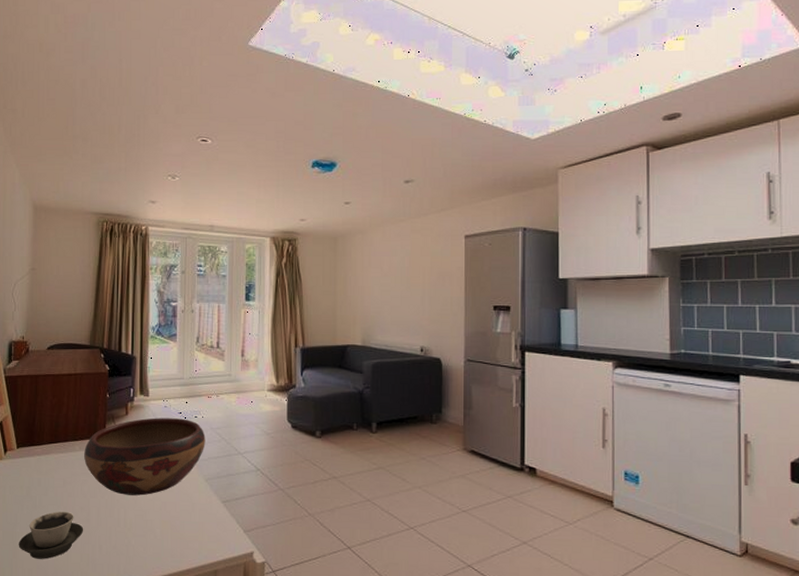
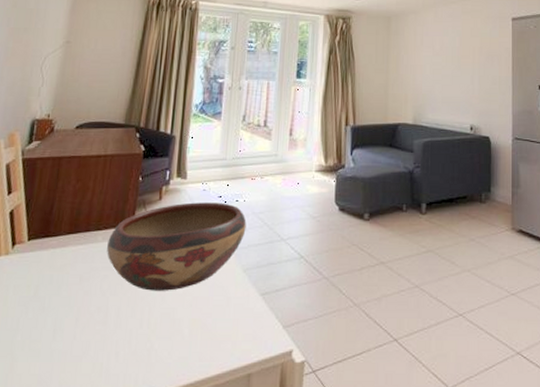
cup: present [18,512,84,559] -> none [17,314,100,372]

